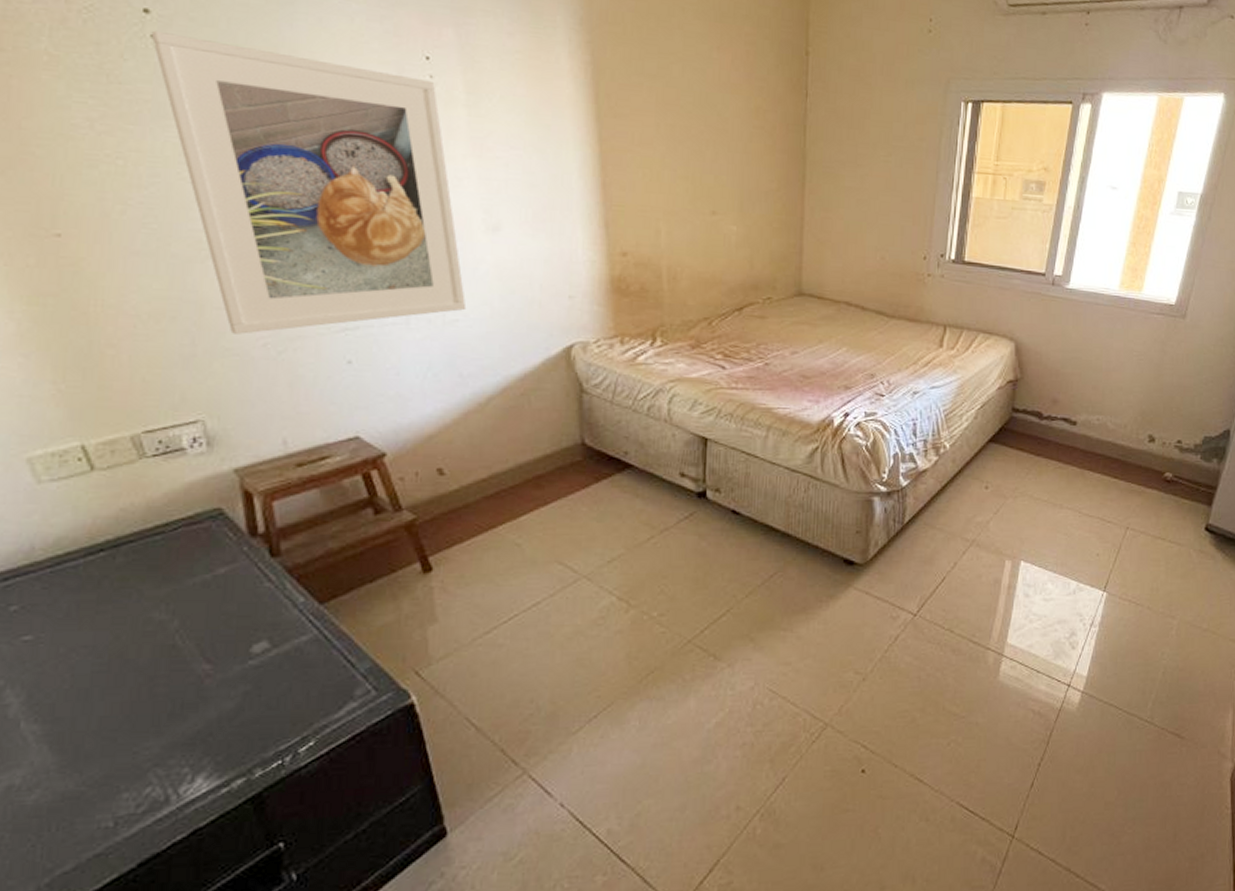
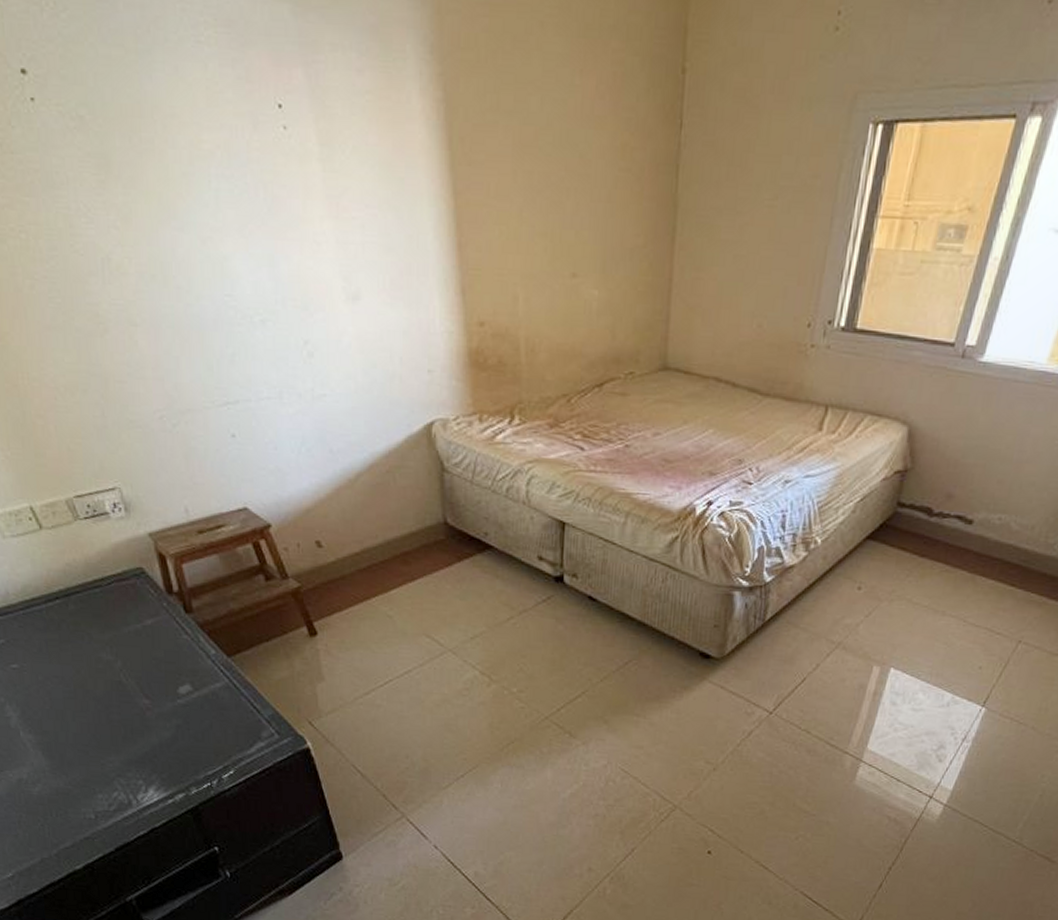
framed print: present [151,30,467,334] -> none [30,92,333,407]

